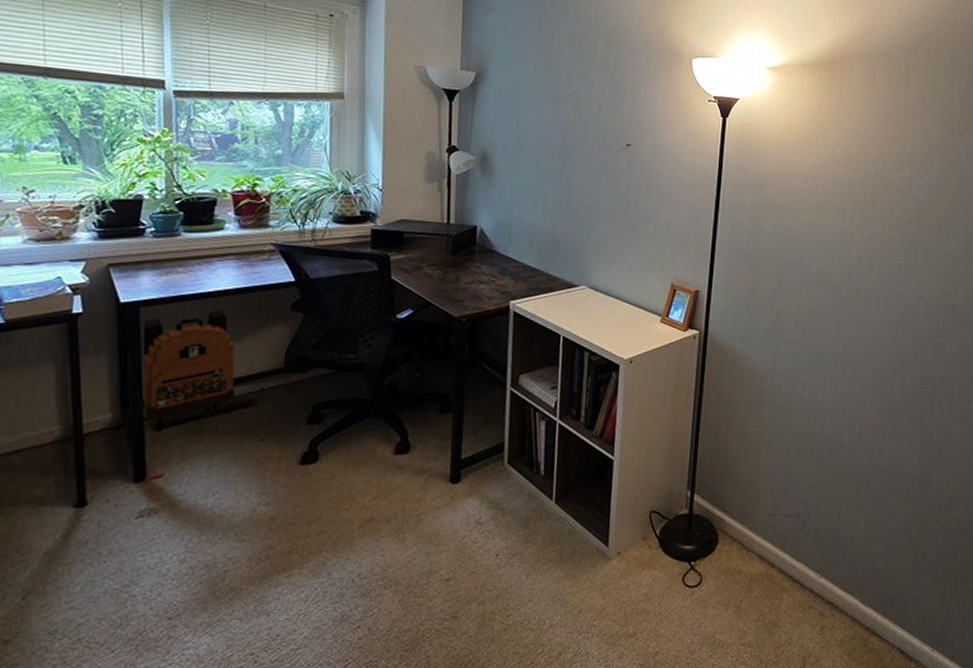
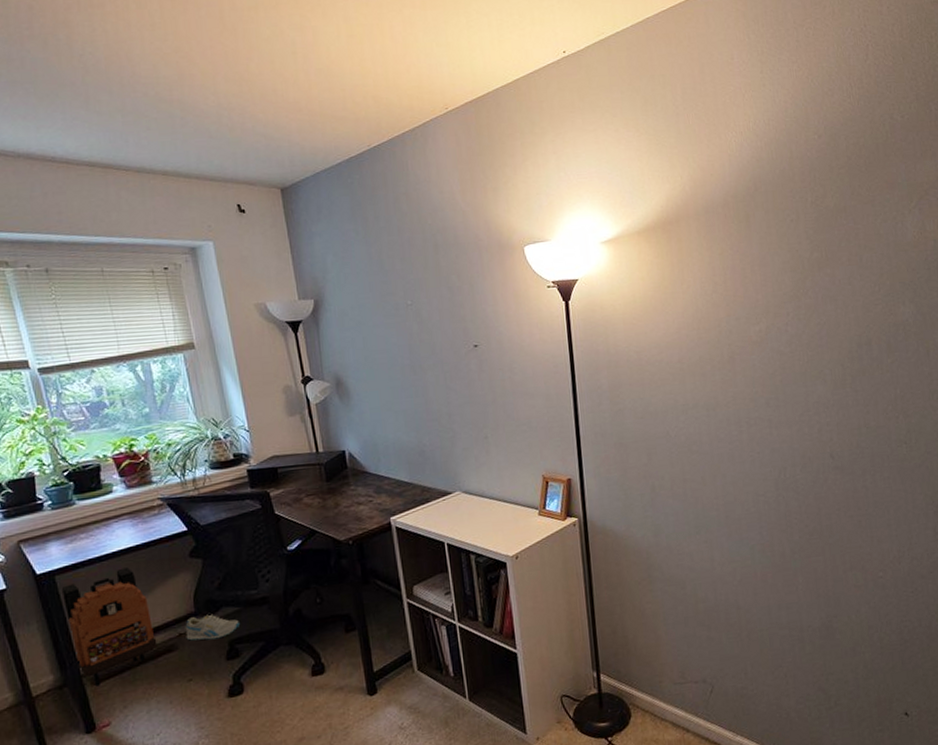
sneaker: none [268,372,330,400] -> present [185,614,241,641]

